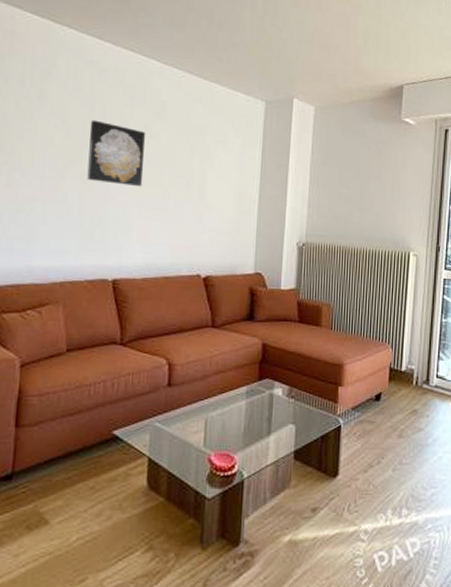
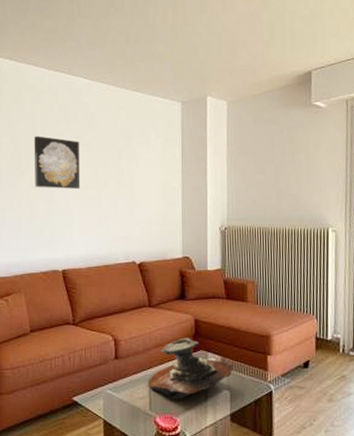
decorative bowl: none [204,363,304,435] -> present [147,337,236,400]

